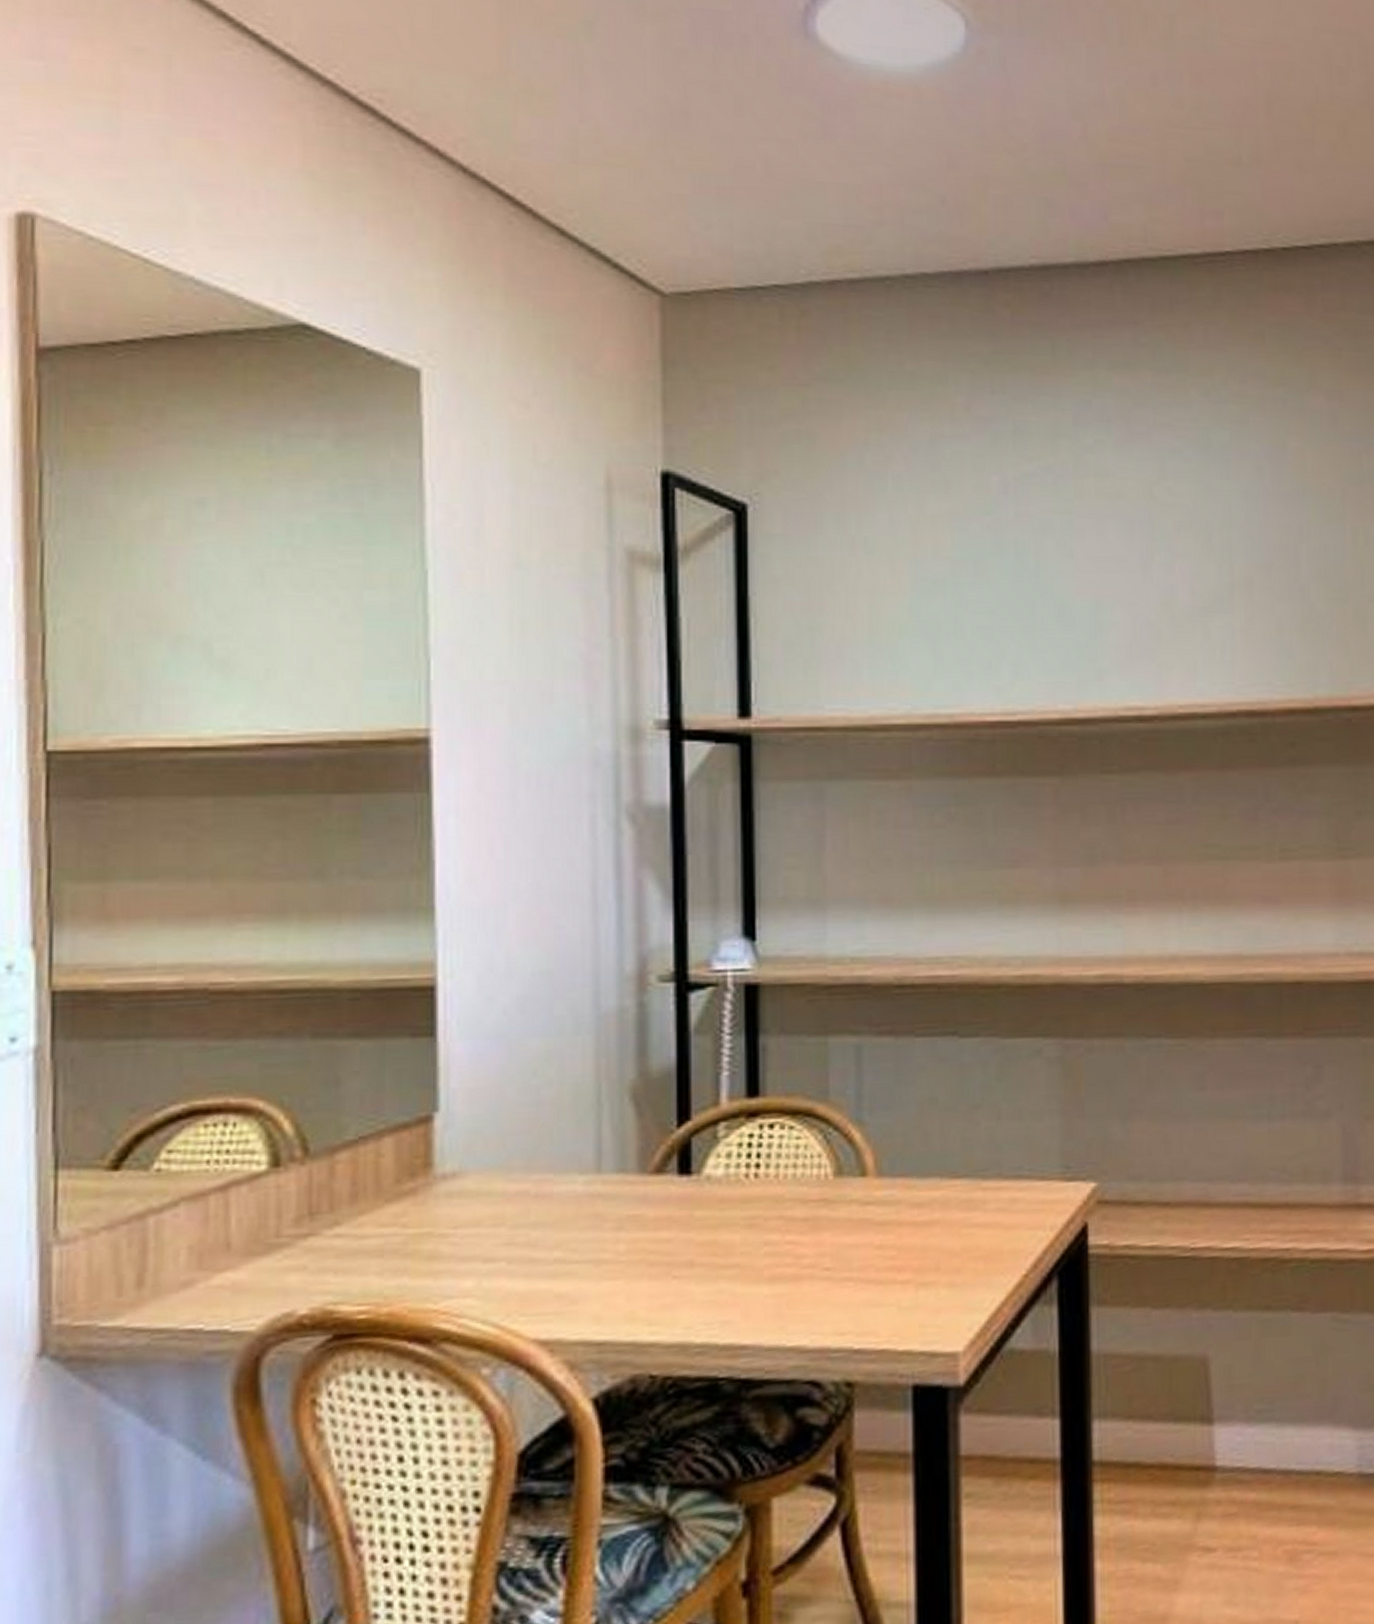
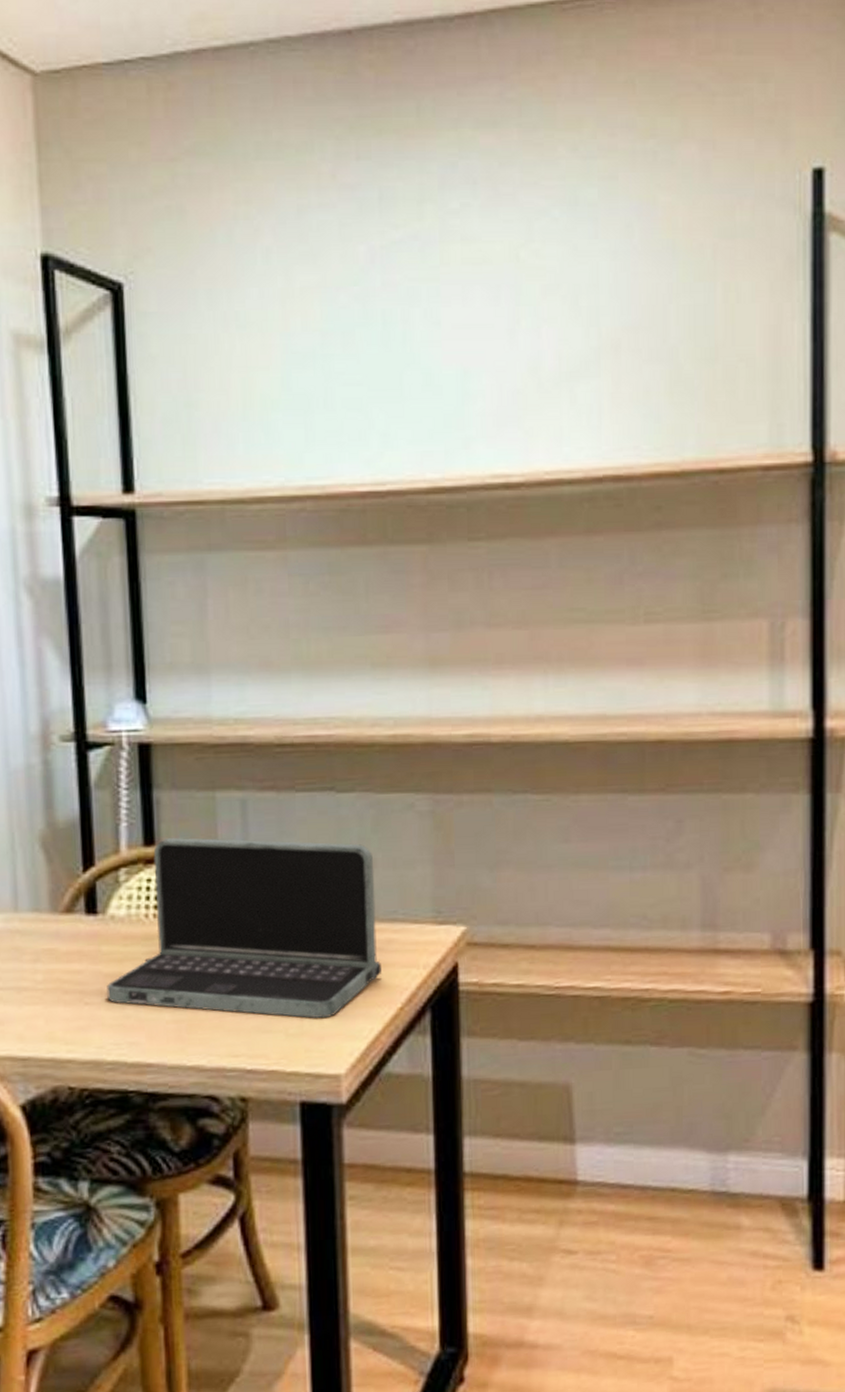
laptop: none [699,1087,1005,1289] -> present [107,837,381,1019]

